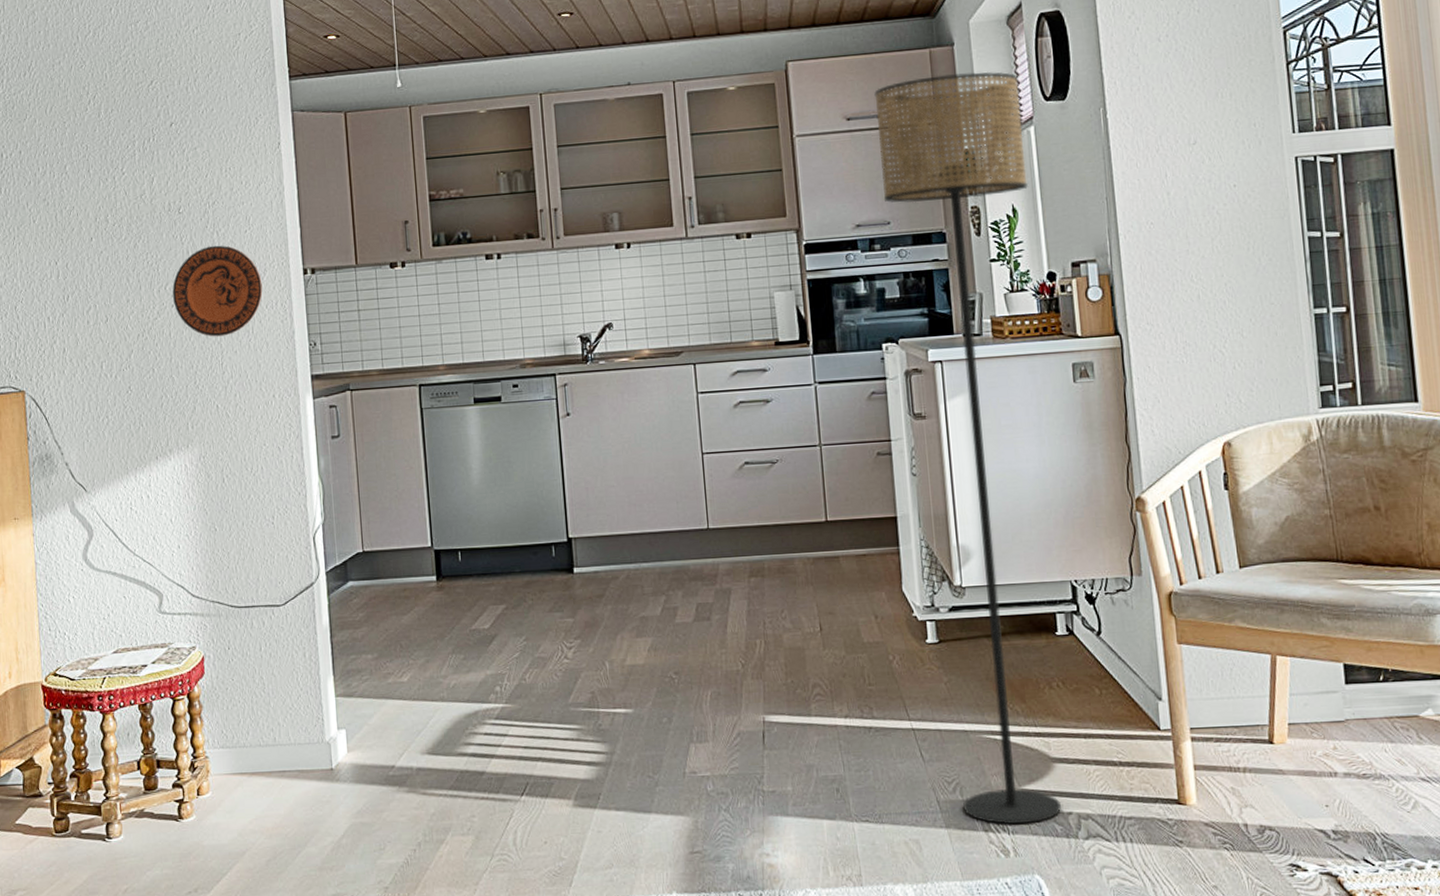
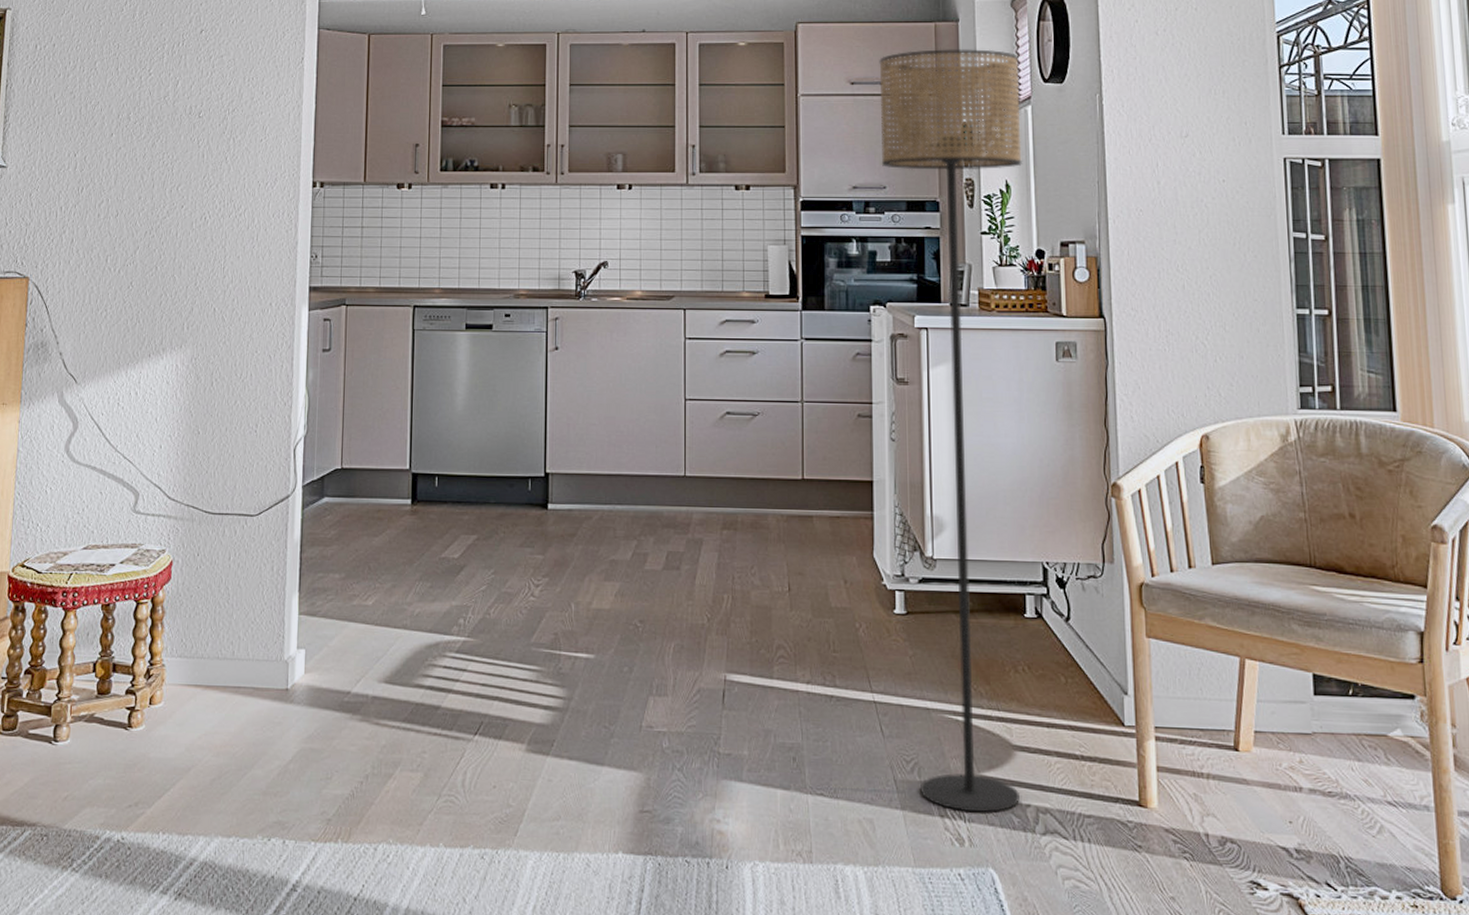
decorative plate: present [172,245,263,337] -> none [184,151,272,241]

